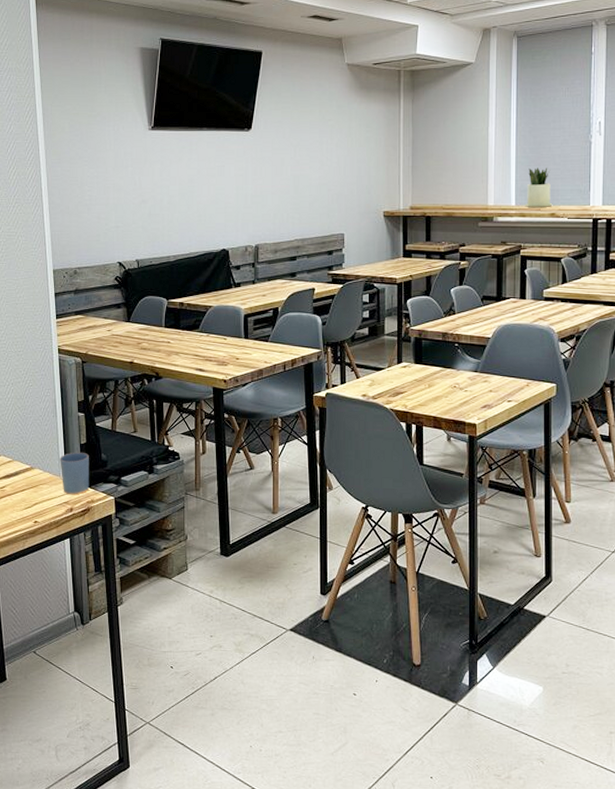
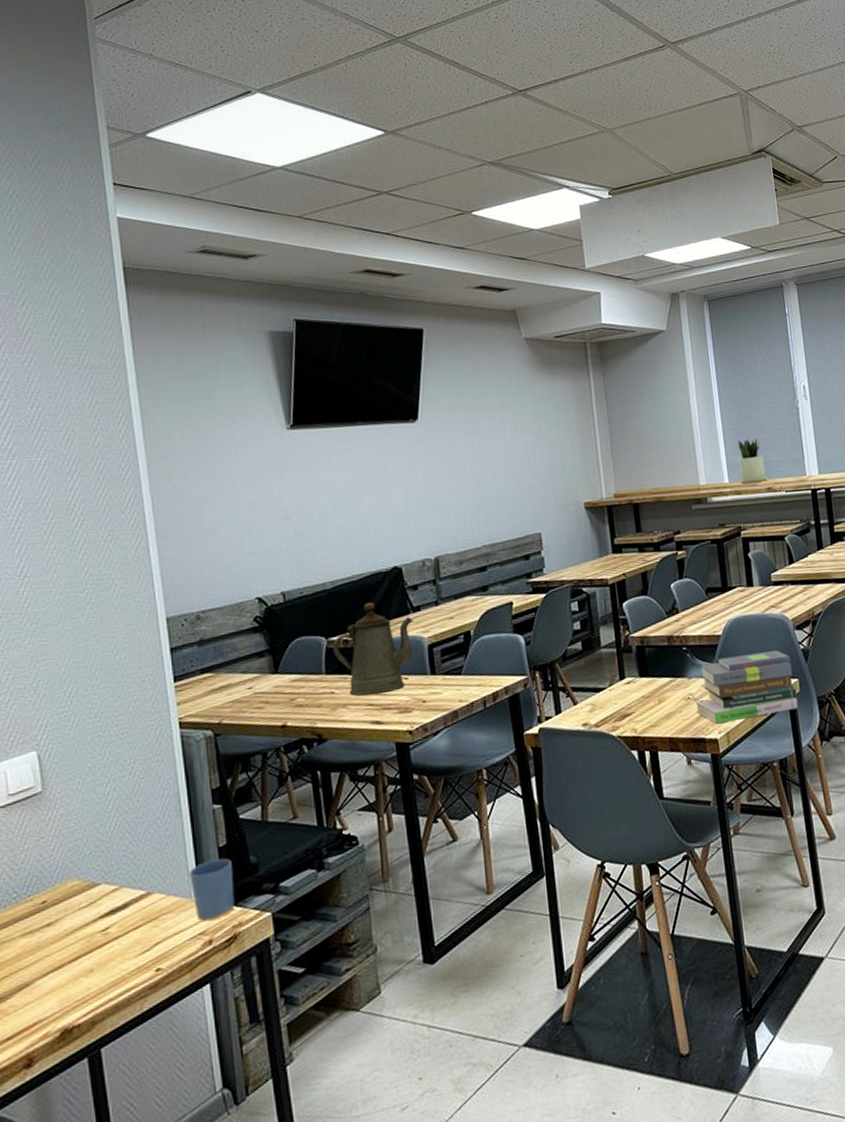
coffee pot: none [171,275,234,349] -> present [332,602,414,696]
books: none [461,357,553,412] -> present [696,650,799,724]

